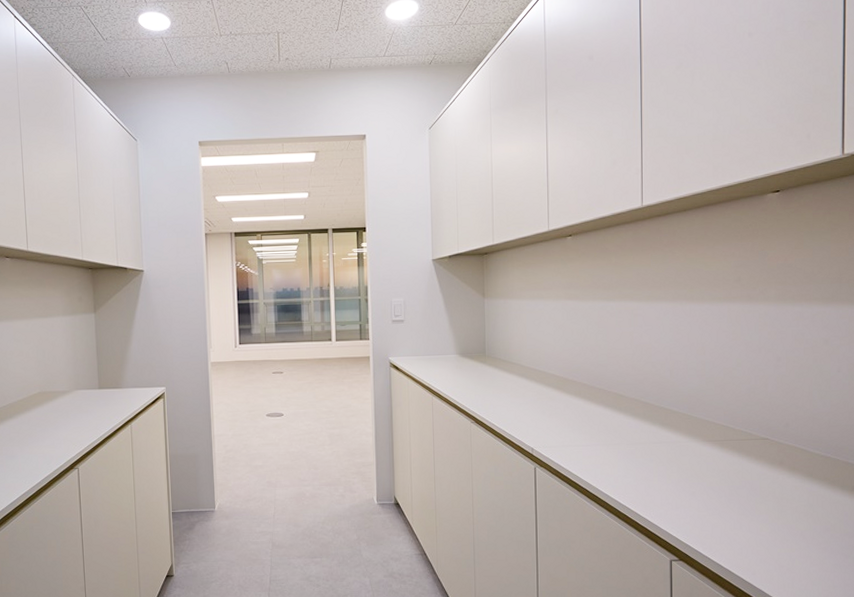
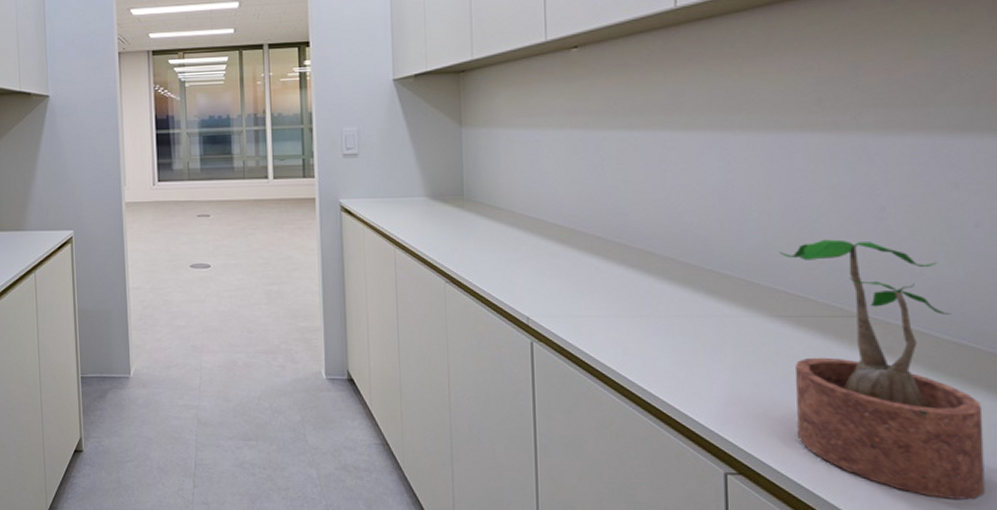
potted plant: none [710,382,839,569] -> present [779,239,985,500]

